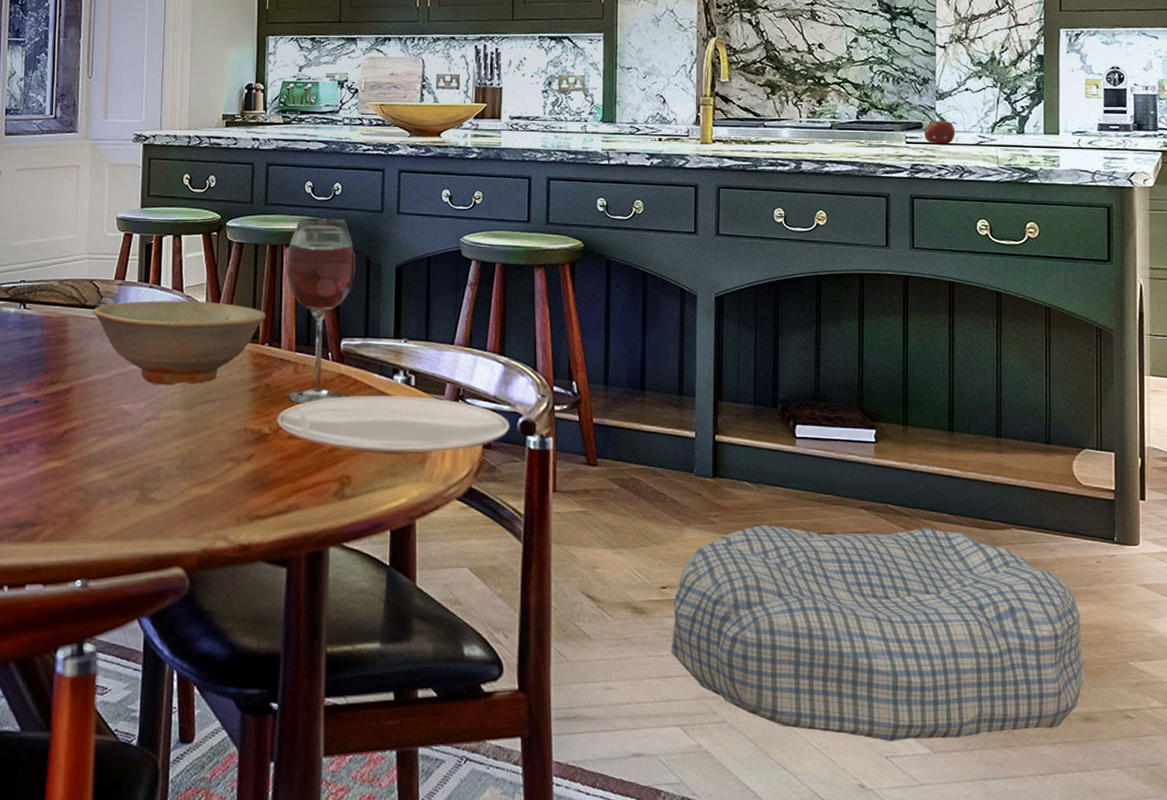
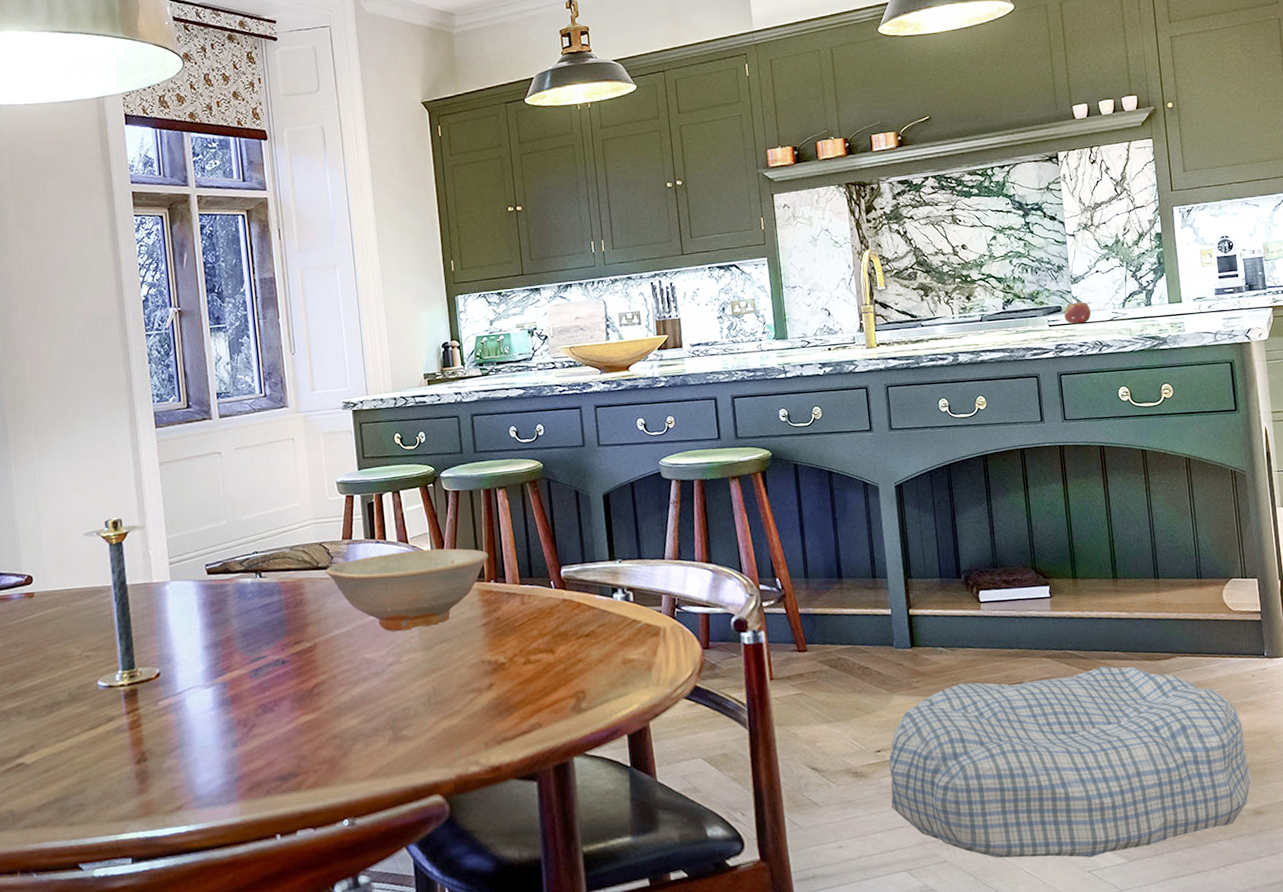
plate: present [277,395,510,455] -> none [510,610,725,668]
wineglass: present [287,218,356,404] -> none [500,457,572,632]

